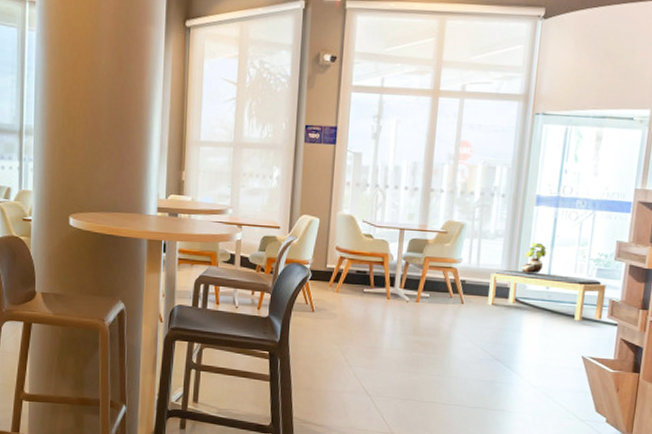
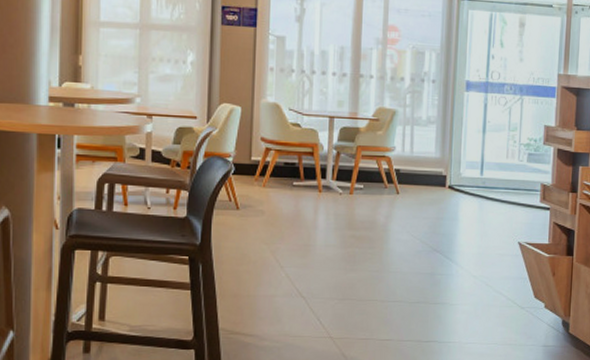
bench: present [488,270,607,321] -> none [424,157,537,207]
potted plant: present [521,242,547,274] -> none [455,128,479,161]

